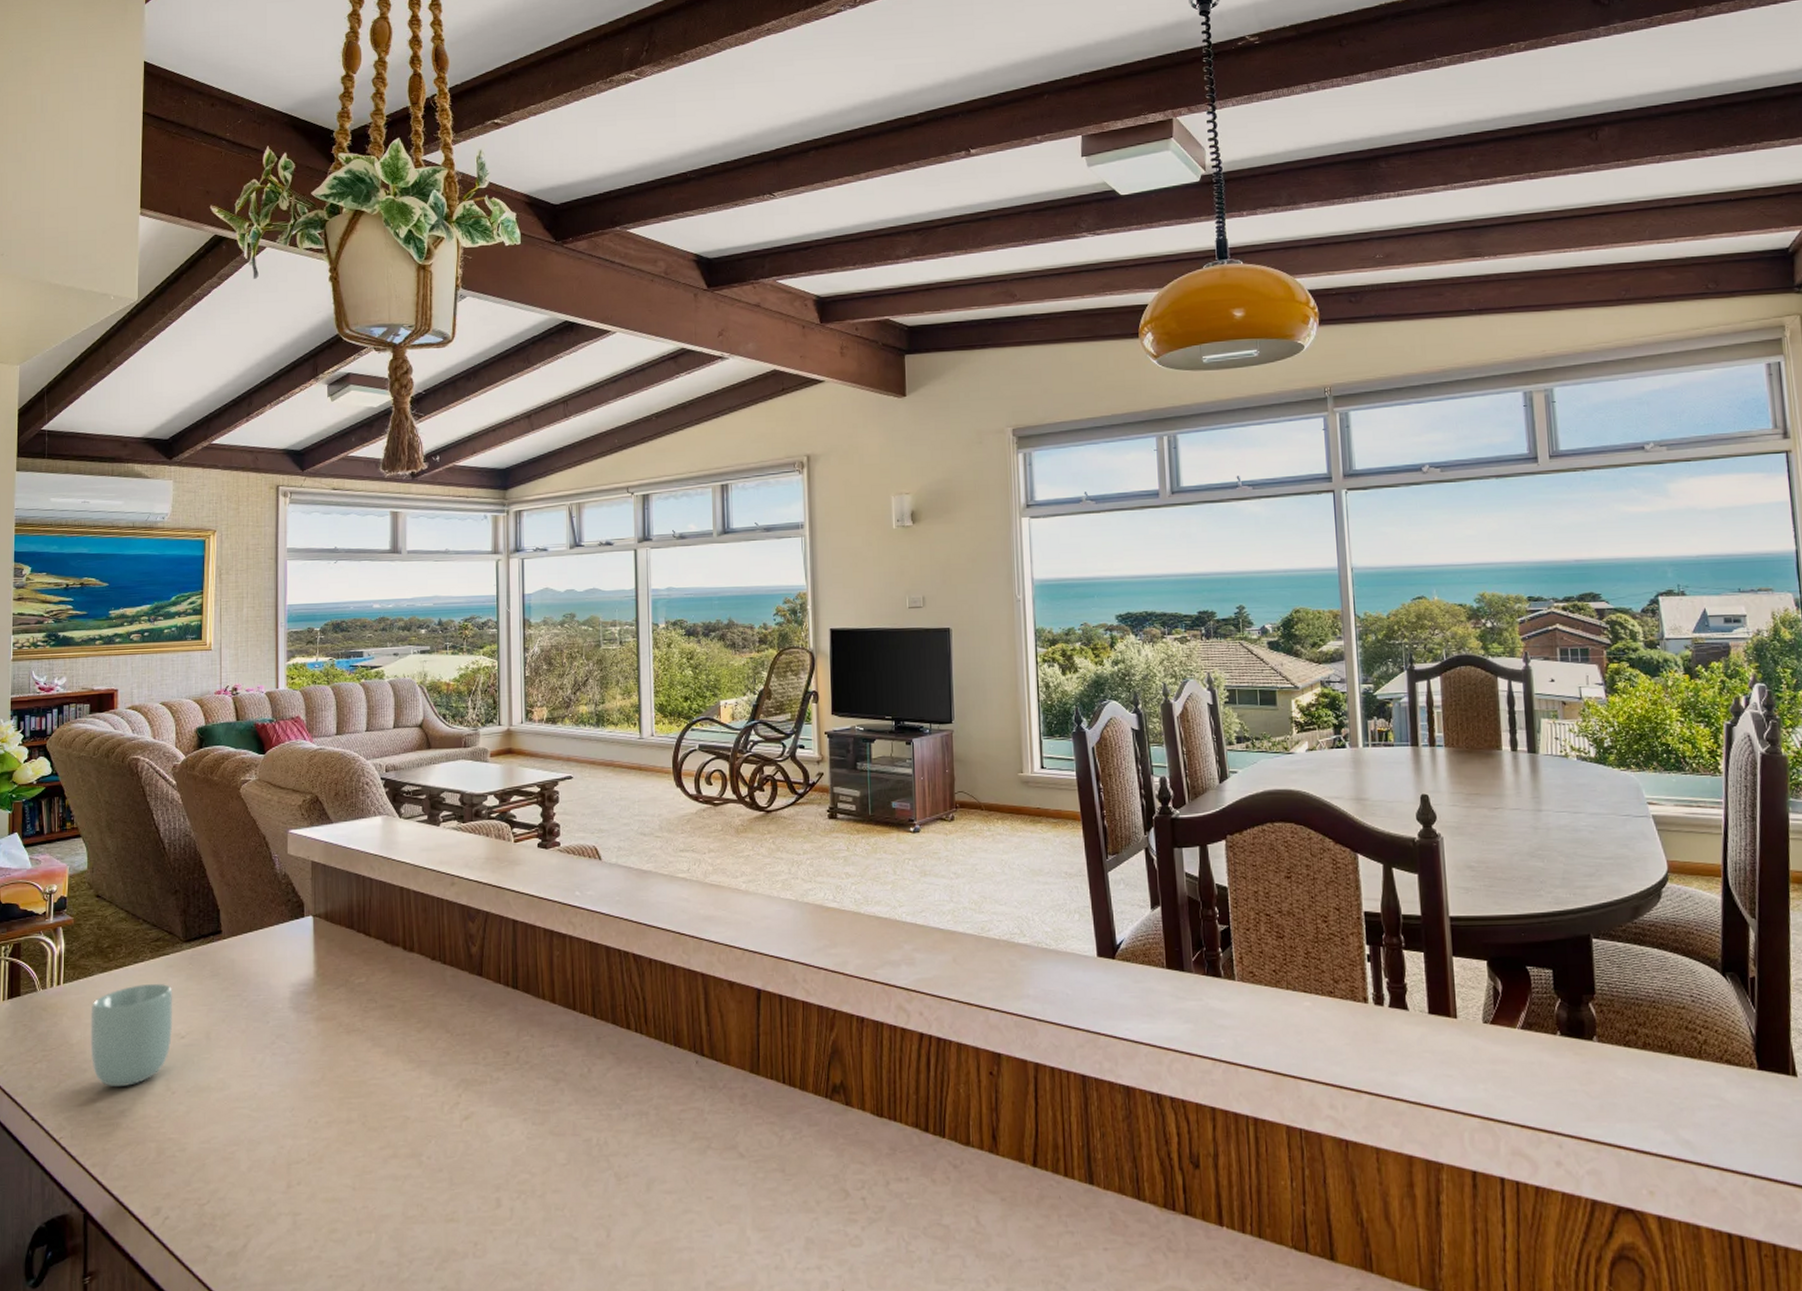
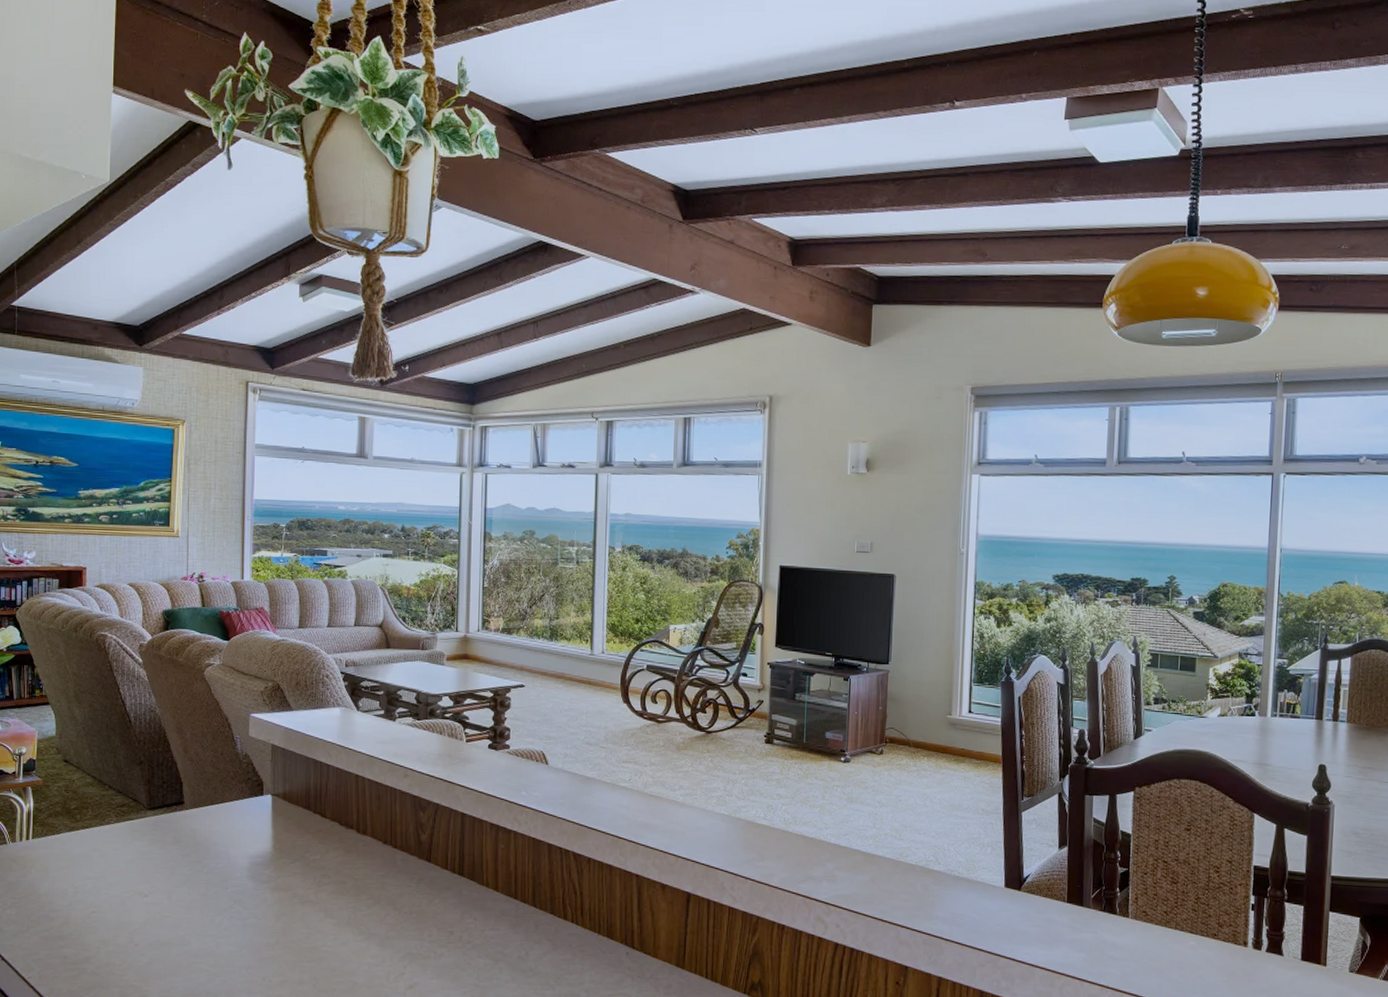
cup: present [90,984,173,1087] -> none [58,845,137,937]

